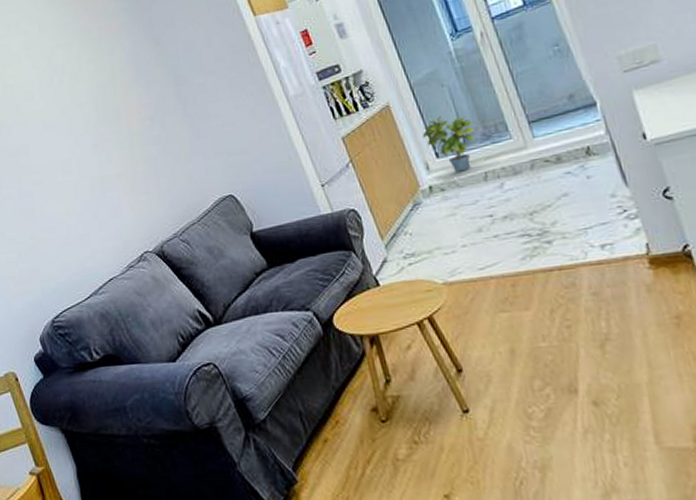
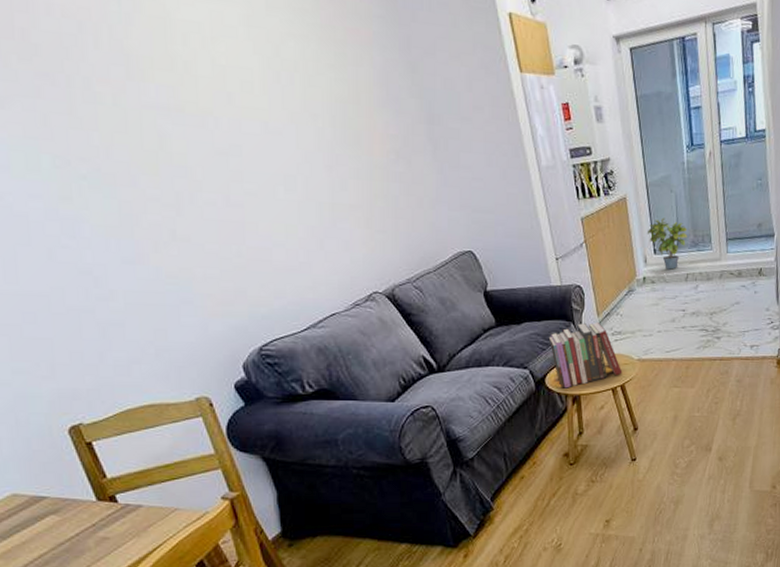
books: none [328,245,427,329] -> present [548,321,623,388]

